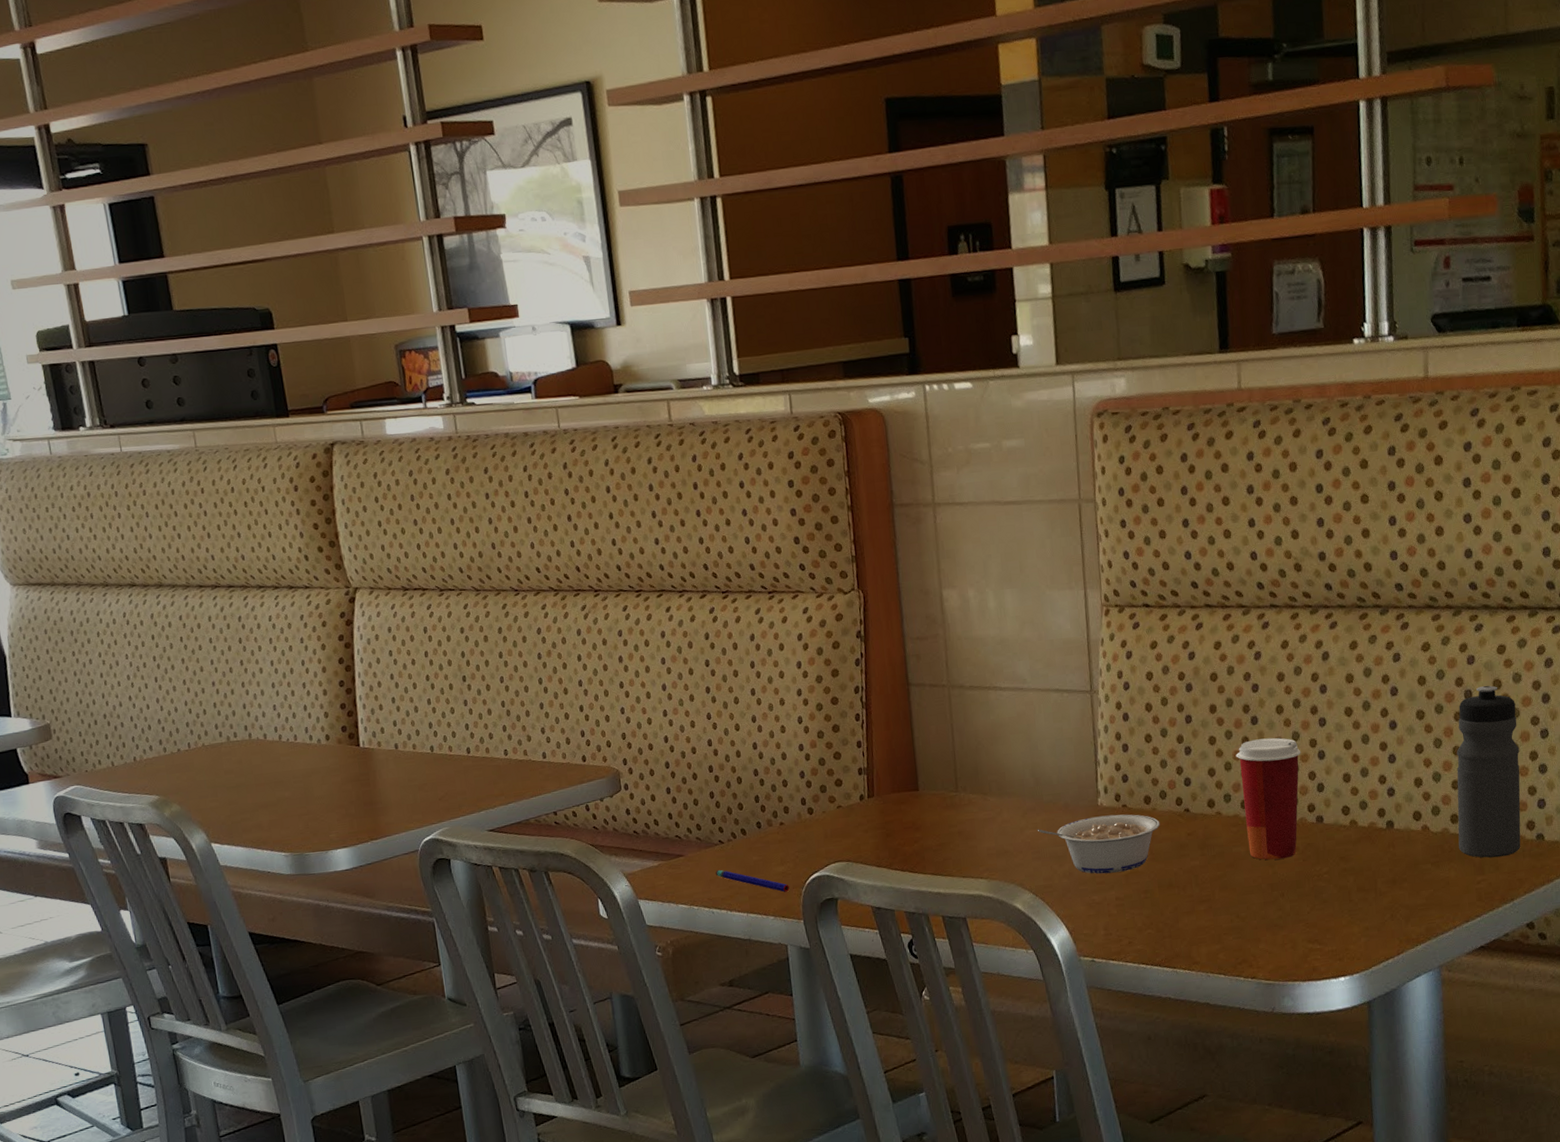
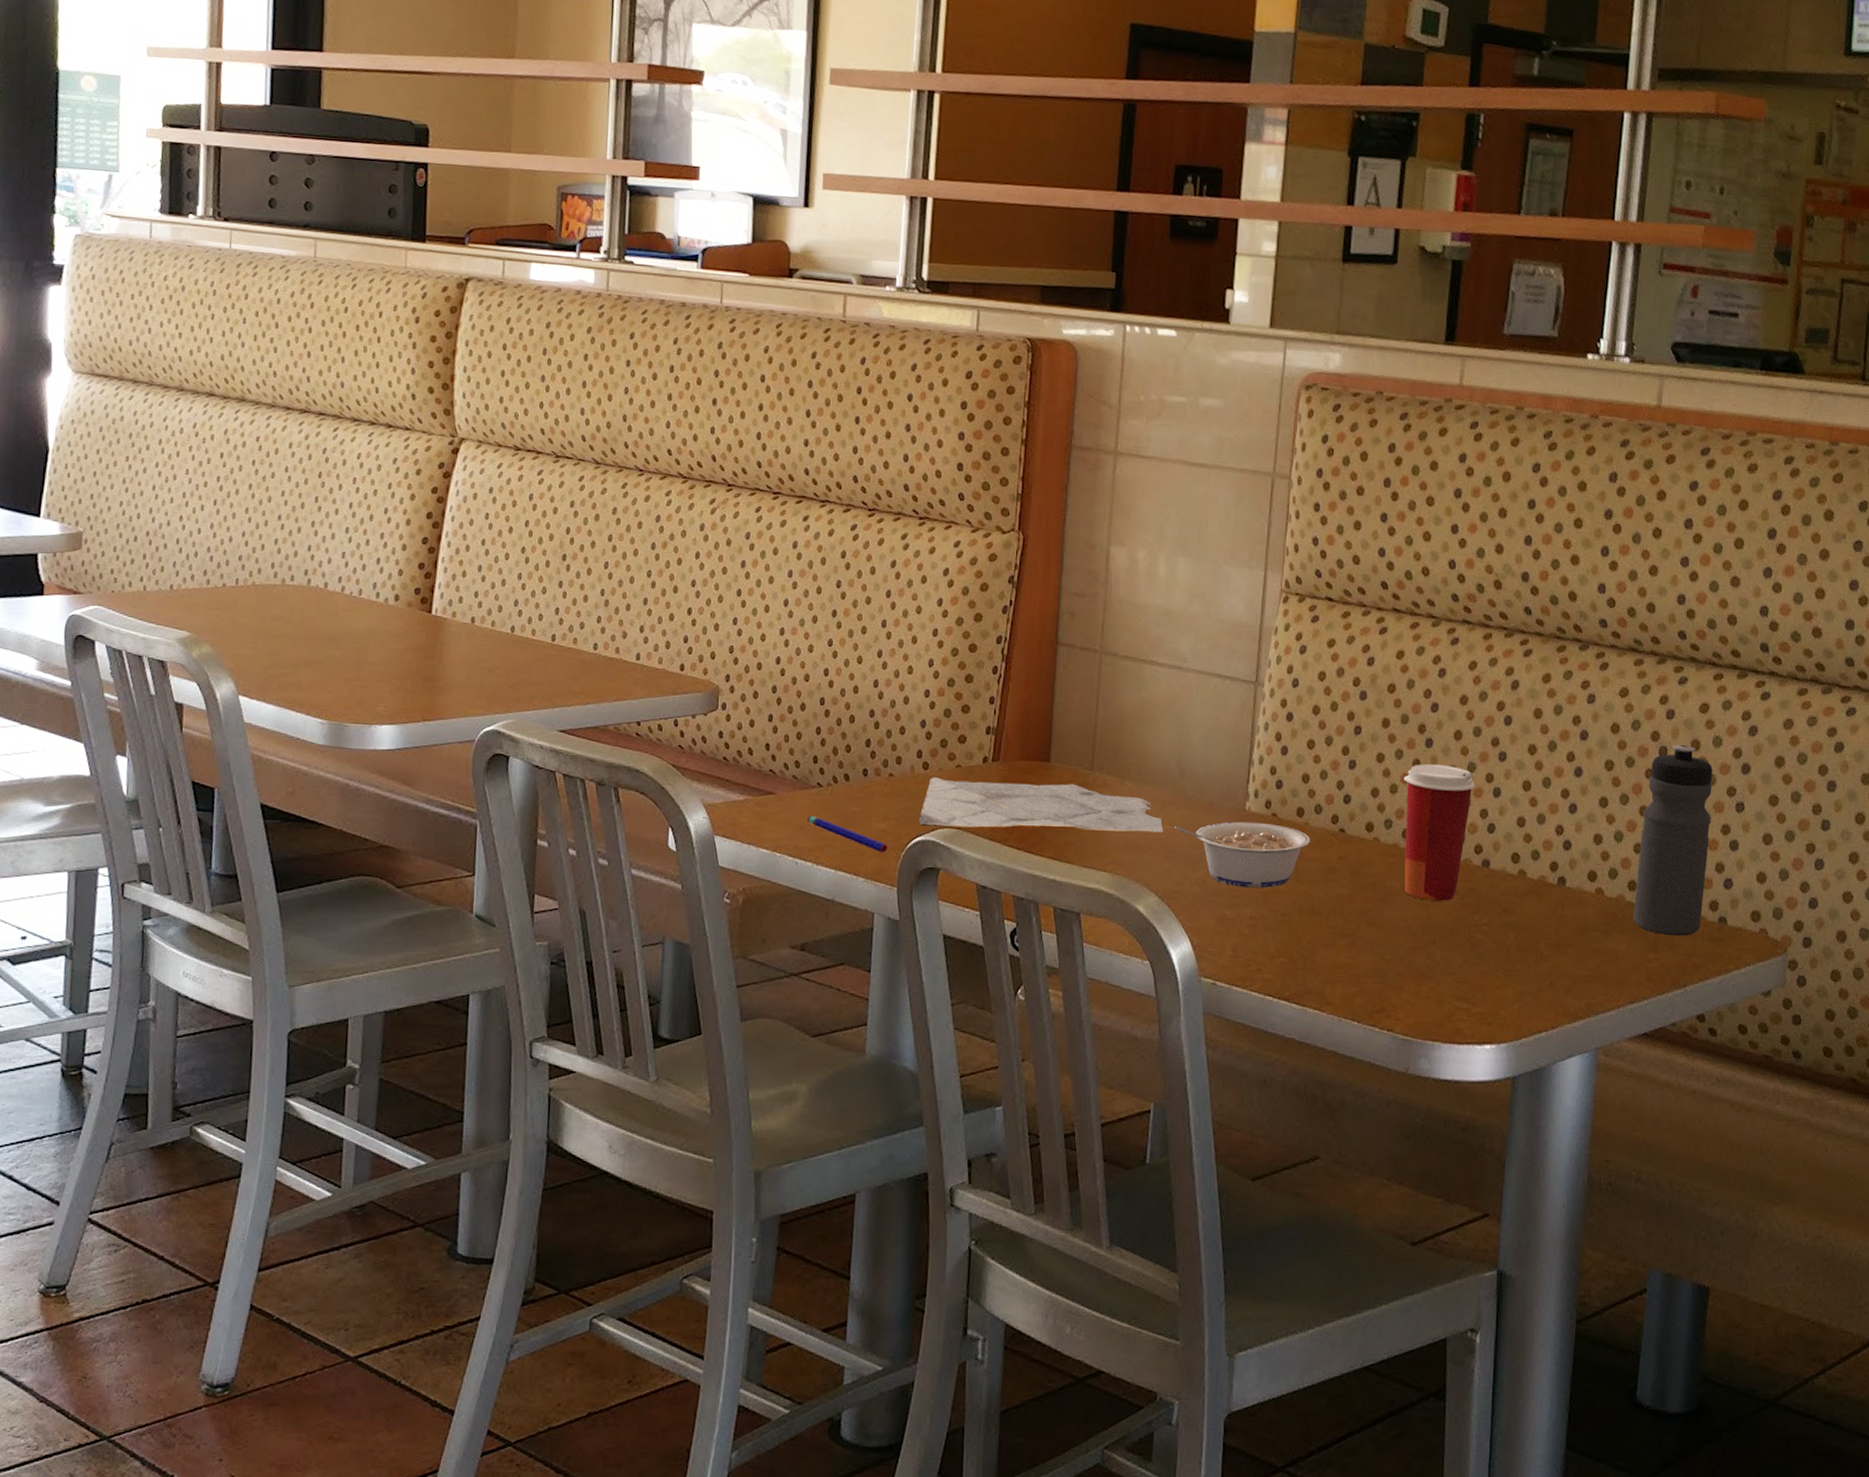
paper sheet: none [812,806,1028,863] -> present [918,777,1164,833]

